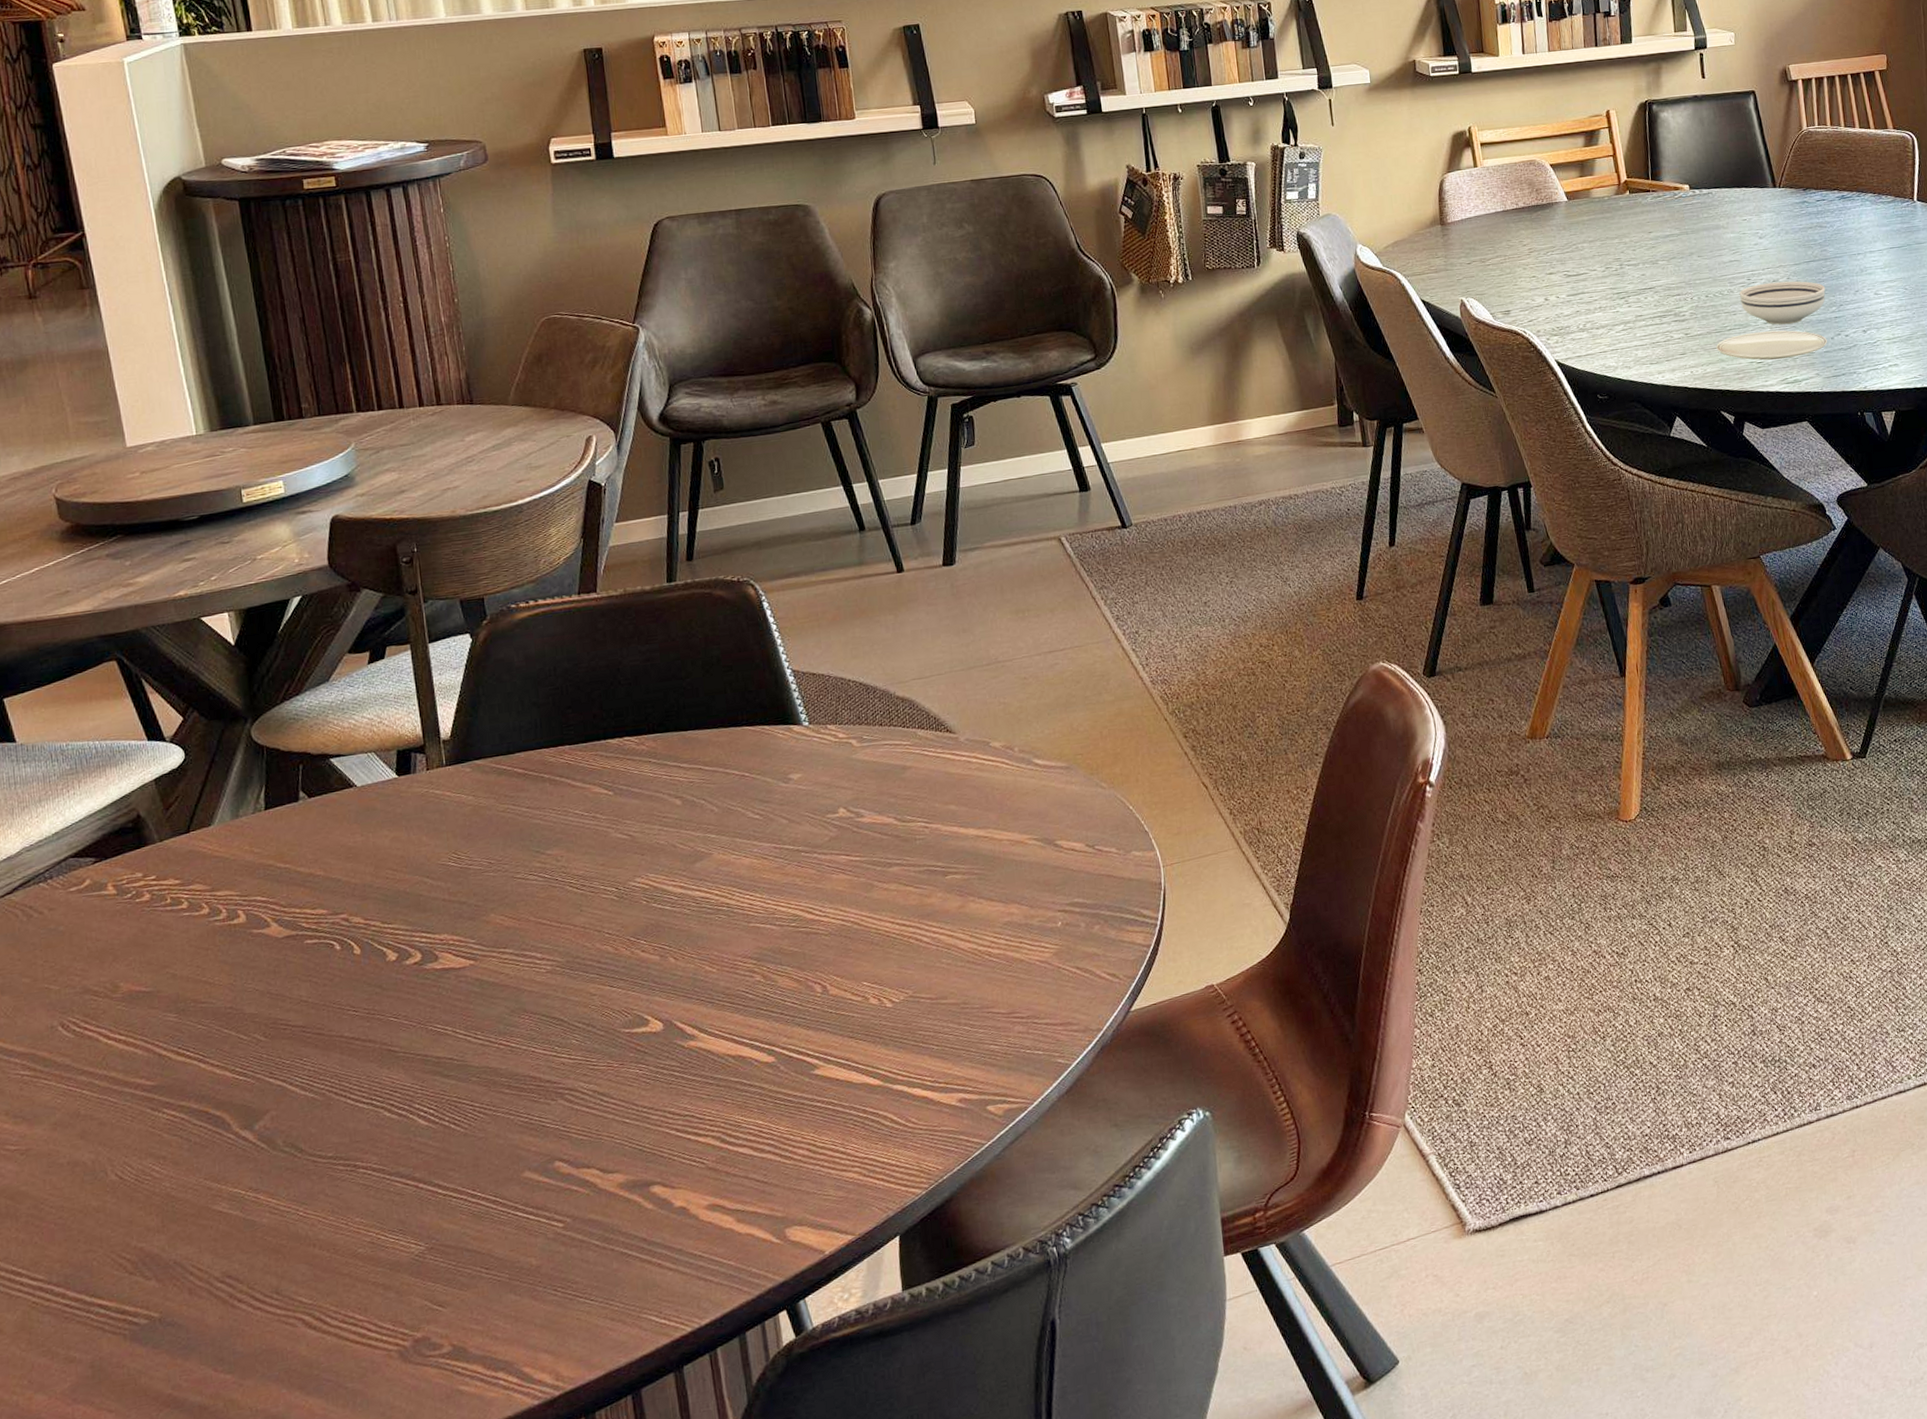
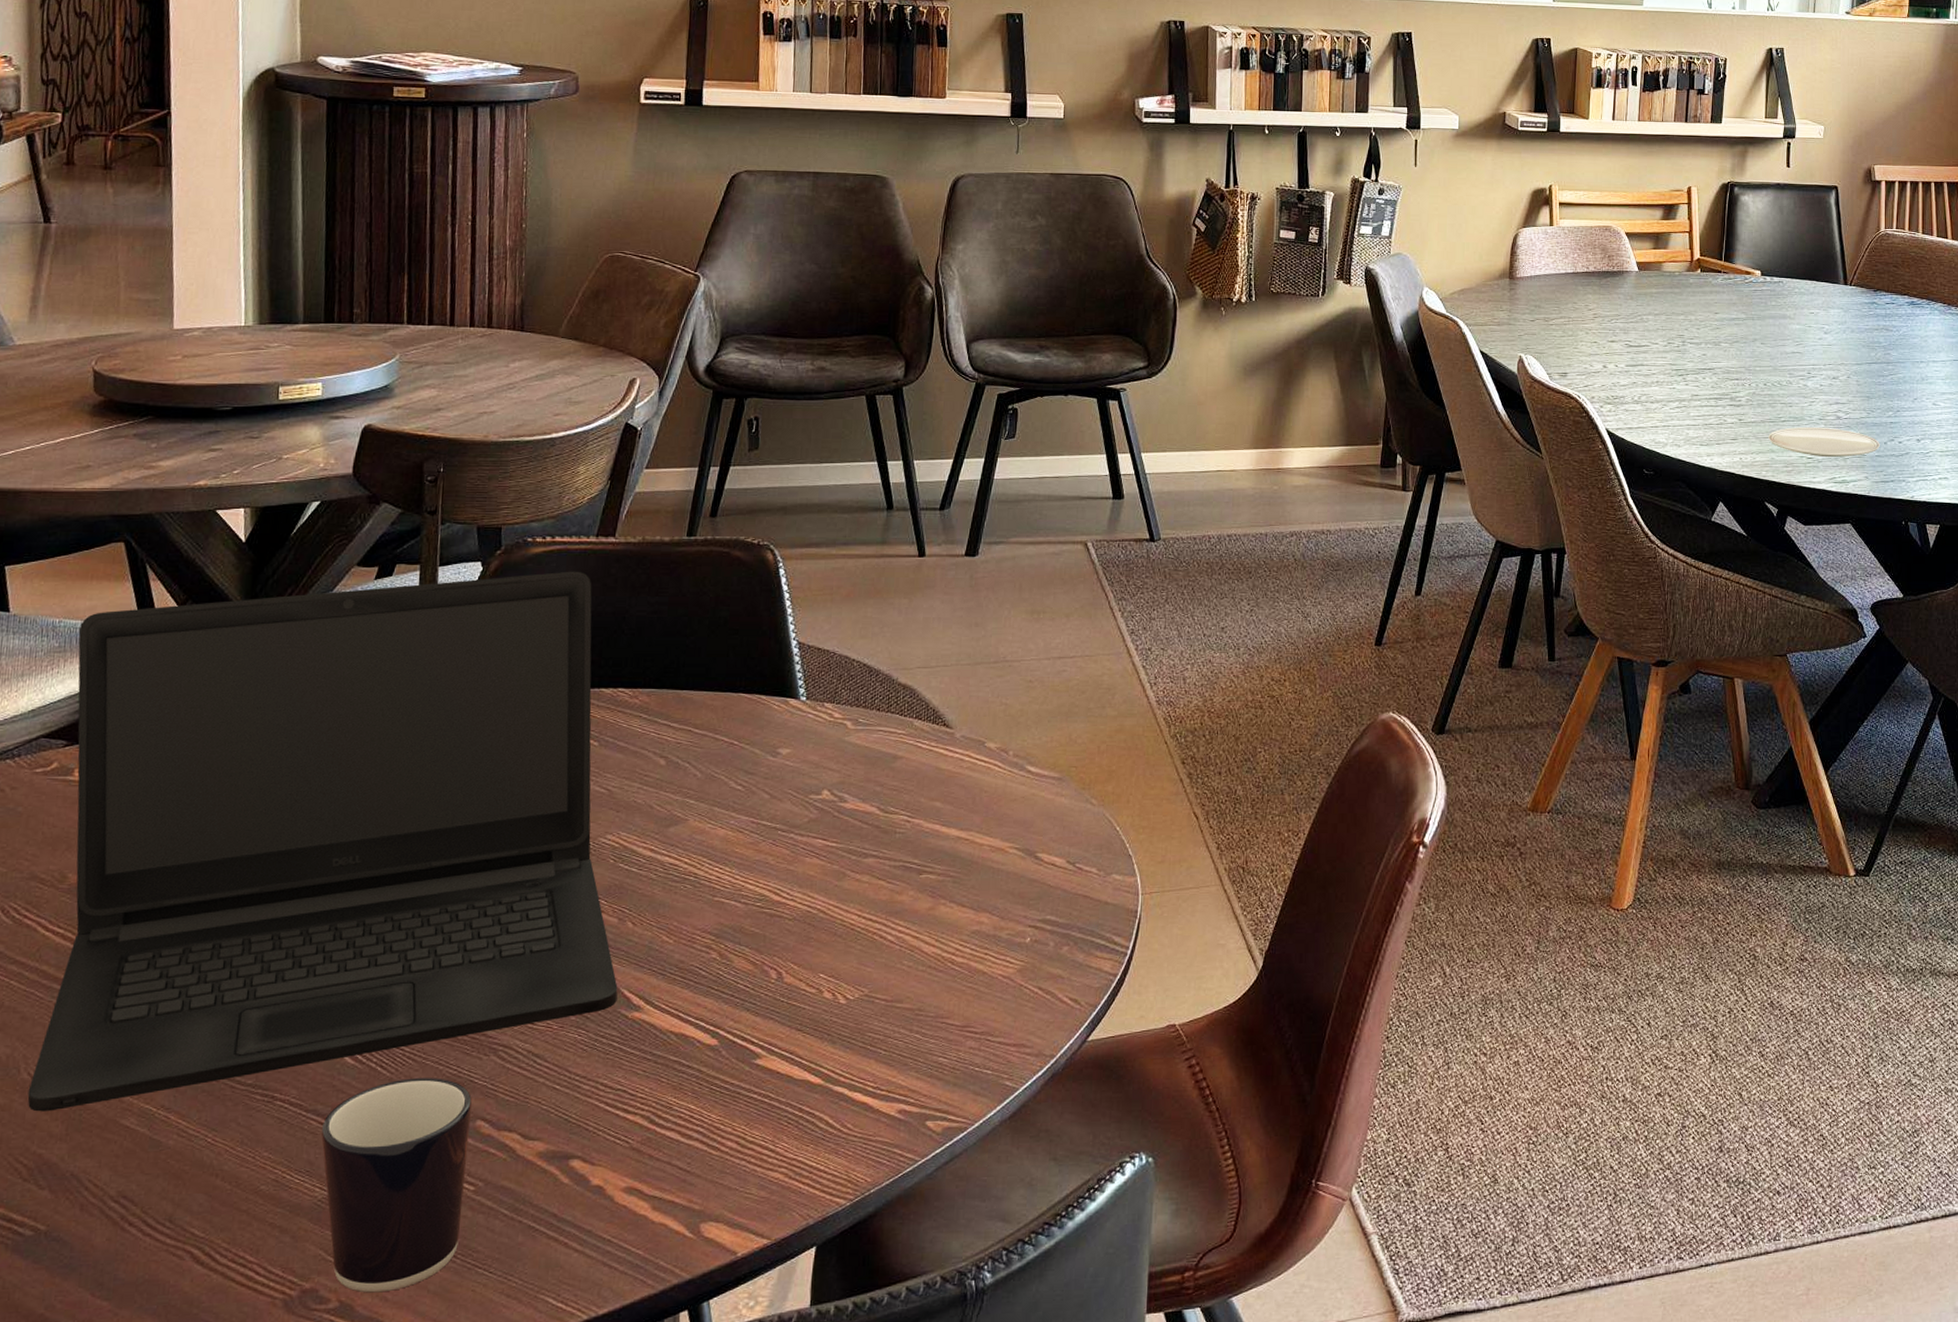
laptop: none [86,630,671,1209] -> present [27,571,618,1112]
mug: none [407,1127,557,1335] -> present [321,1078,472,1293]
bowl: present [1739,281,1826,325] -> none [1797,379,1884,424]

